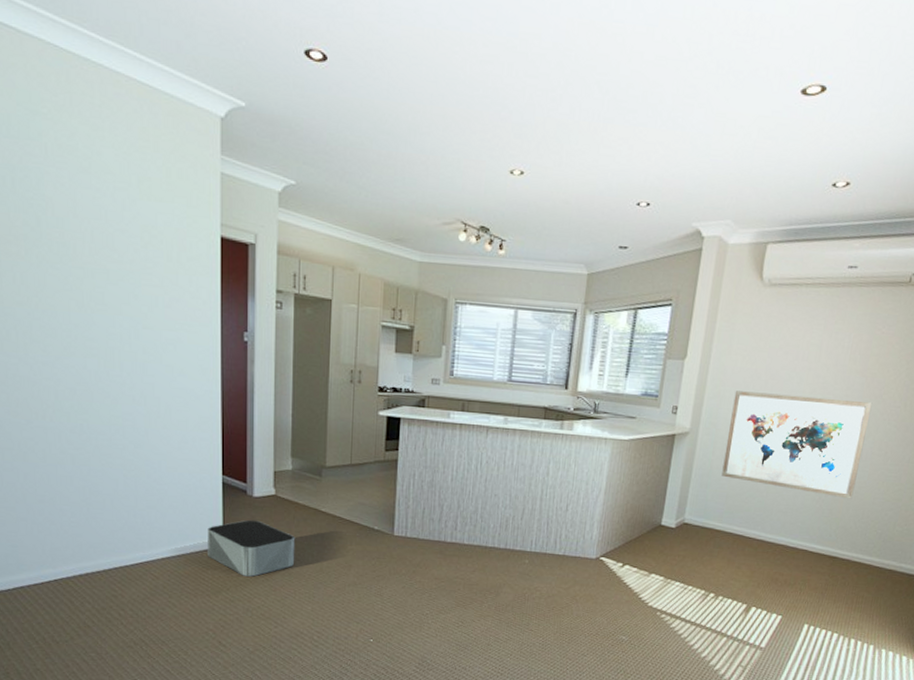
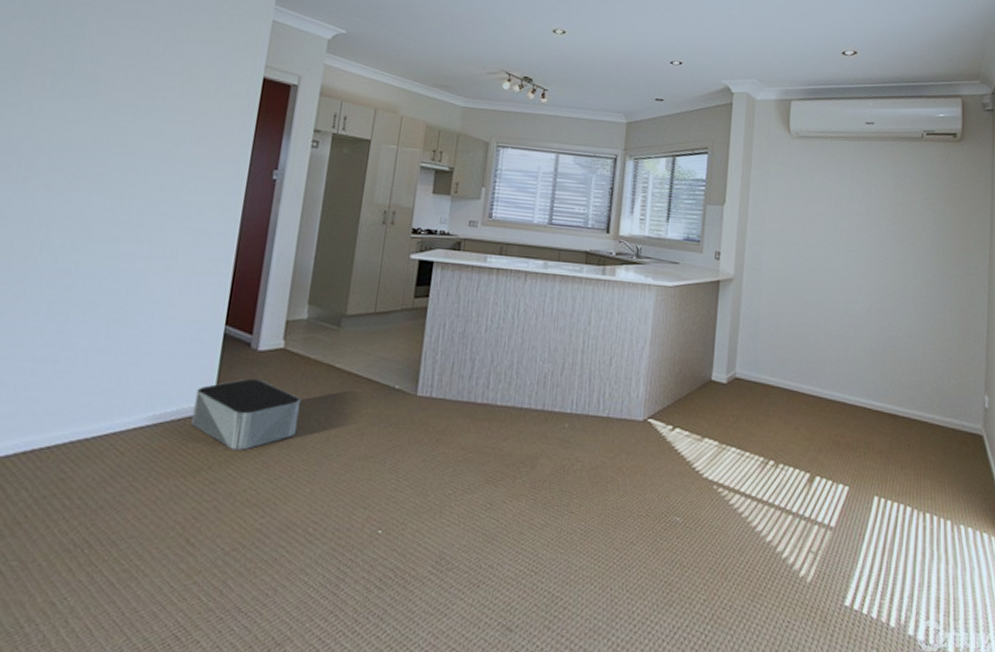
wall art: present [721,391,873,499] -> none [770,236,907,350]

